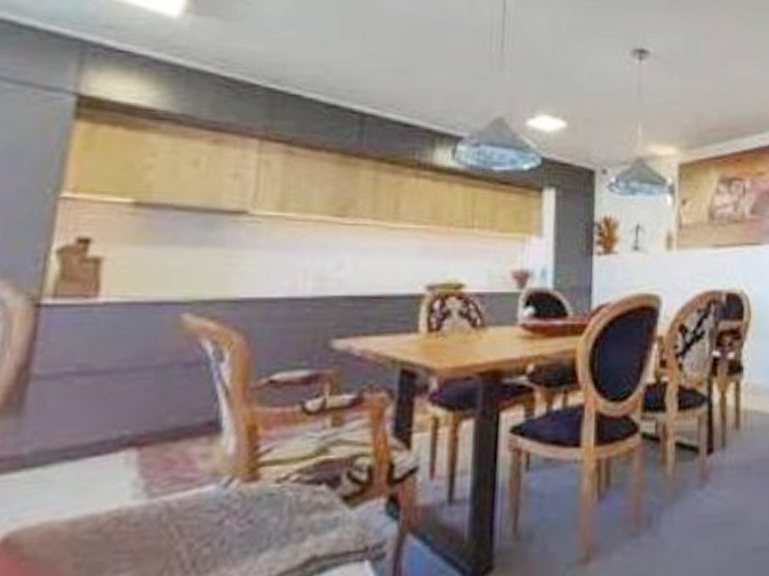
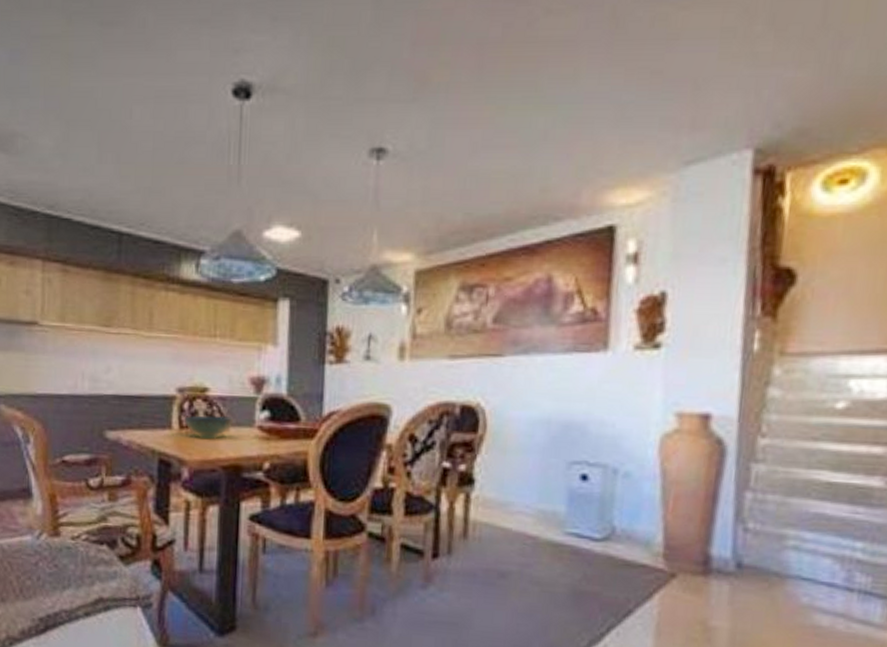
bowl: none [433,314,492,341] -> present [184,415,233,439]

